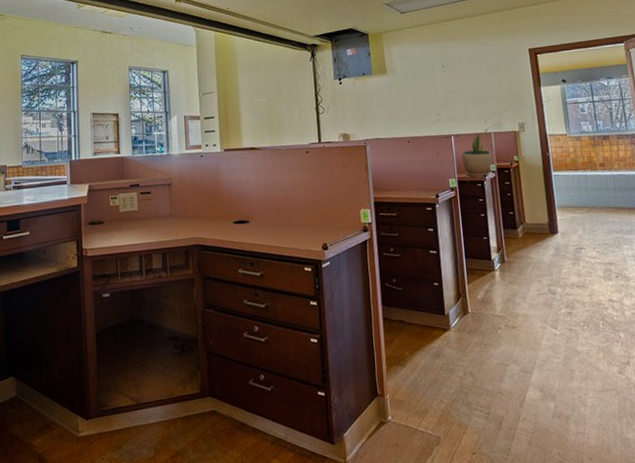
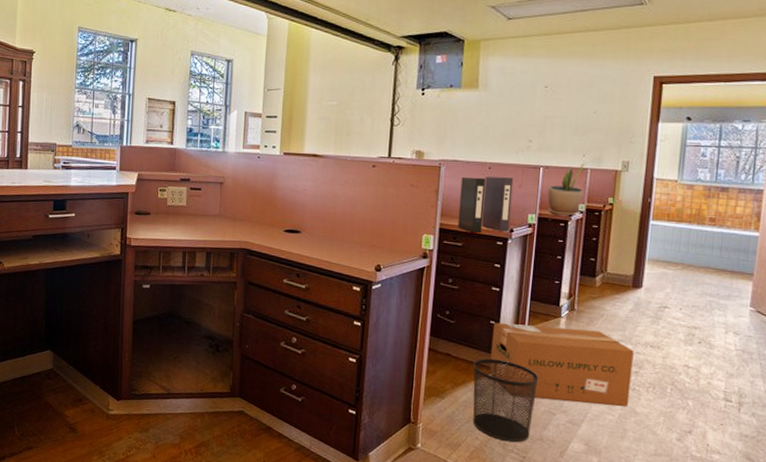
binder: none [386,151,412,203] -> present [457,176,485,234]
binder: none [406,148,435,198] -> present [481,176,514,232]
waste bin: none [426,319,489,400] -> present [473,358,539,443]
box: none [437,279,570,353] -> present [489,322,634,406]

